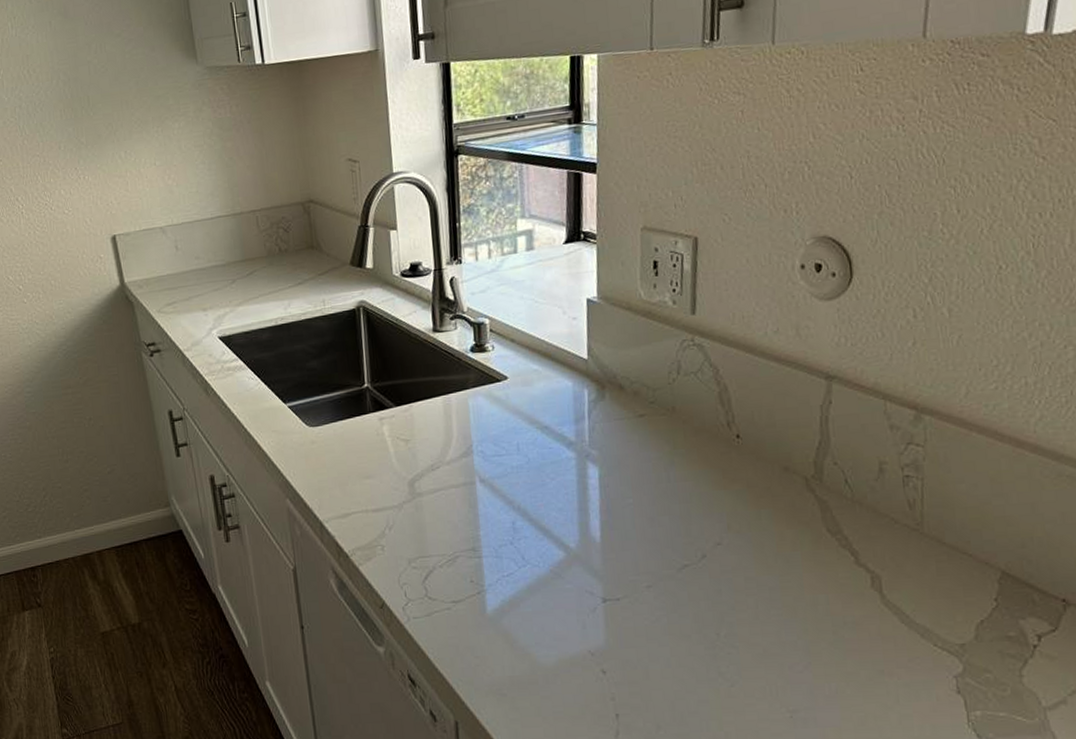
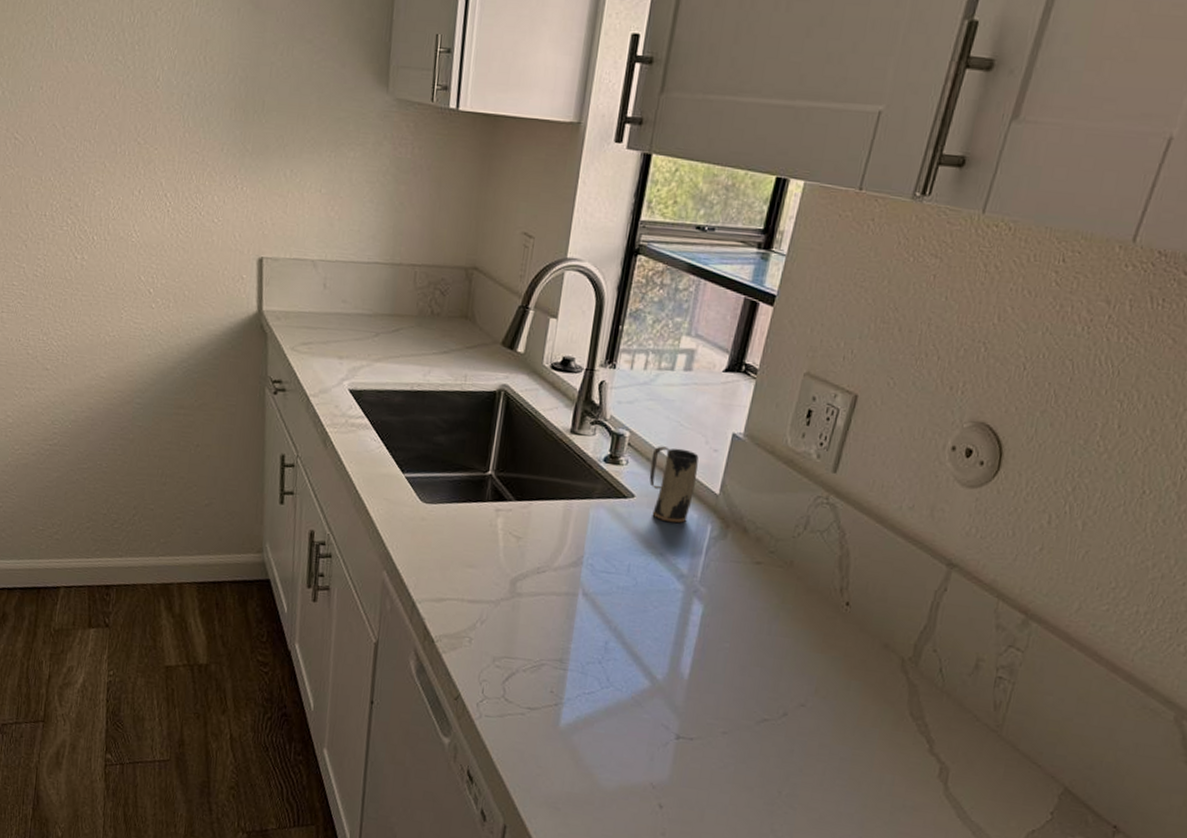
mug: none [515,323,564,396] -> present [649,446,699,524]

